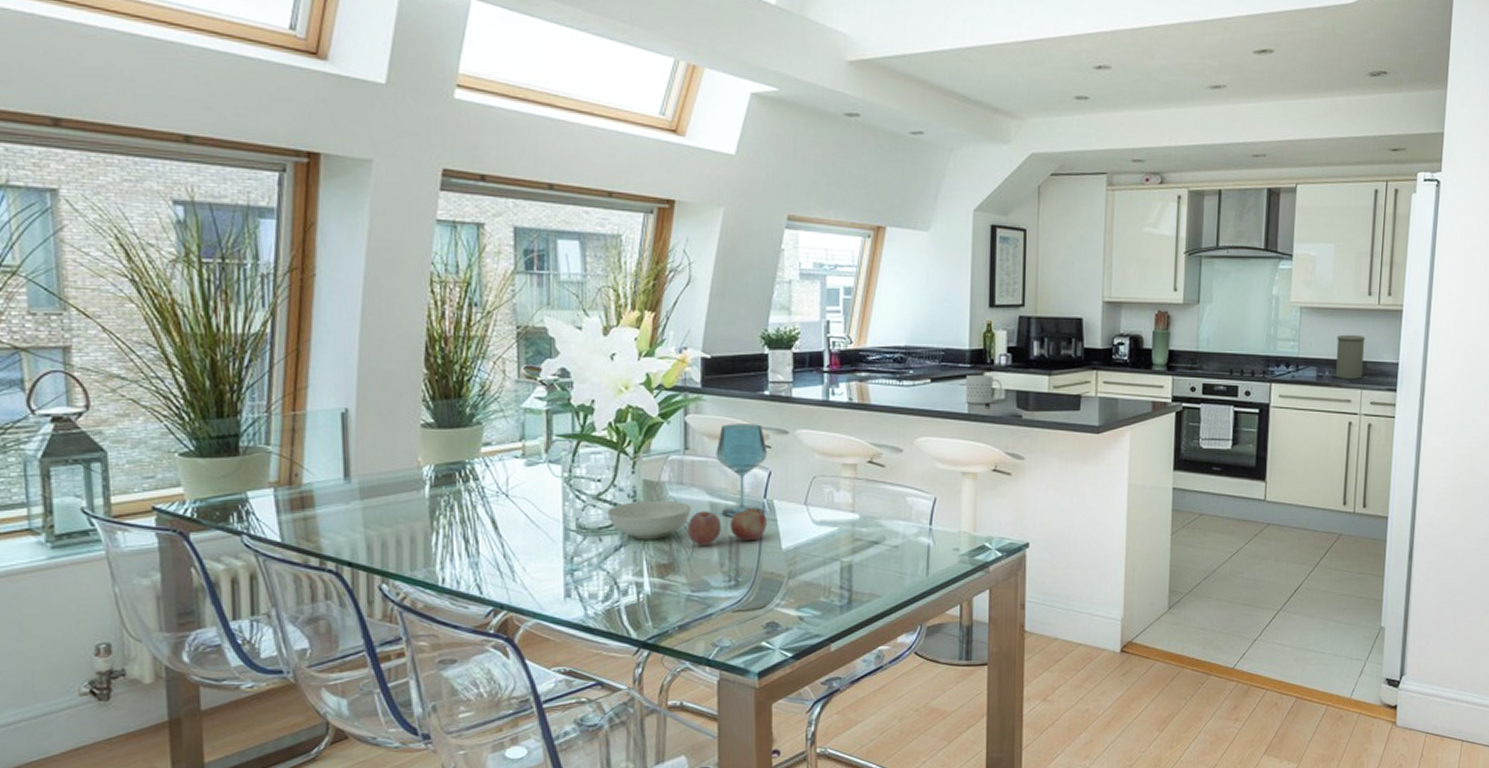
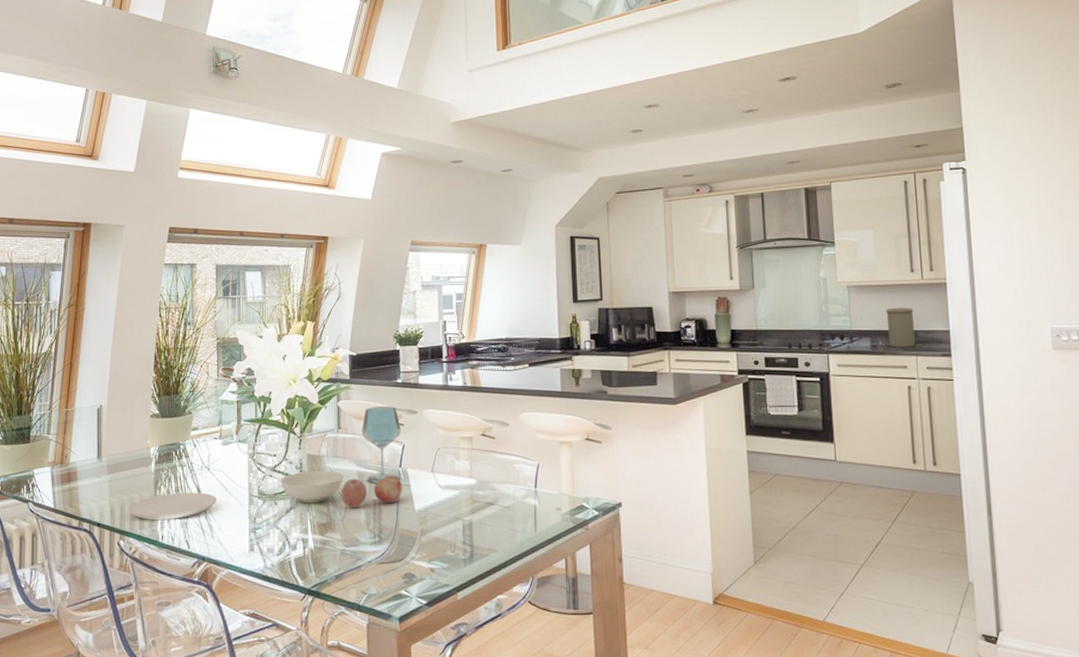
plate: none [392,525,520,560] -> present [128,492,217,521]
mug: present [965,375,1002,404] -> none [557,359,589,383]

